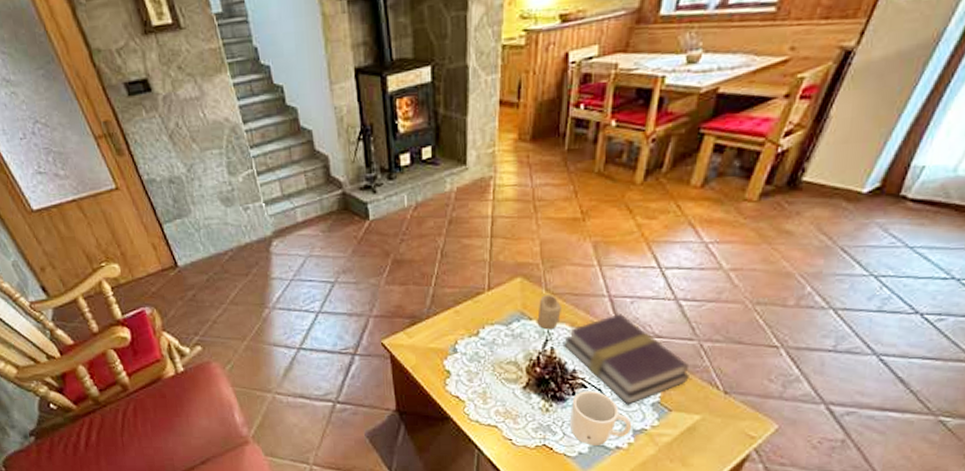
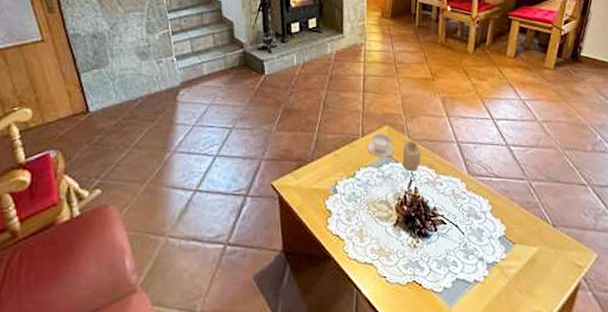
teacup: none [494,286,528,314] -> present [367,133,395,158]
book: present [564,312,690,405] -> none [425,156,525,240]
mug: present [569,391,632,447] -> none [433,227,486,281]

